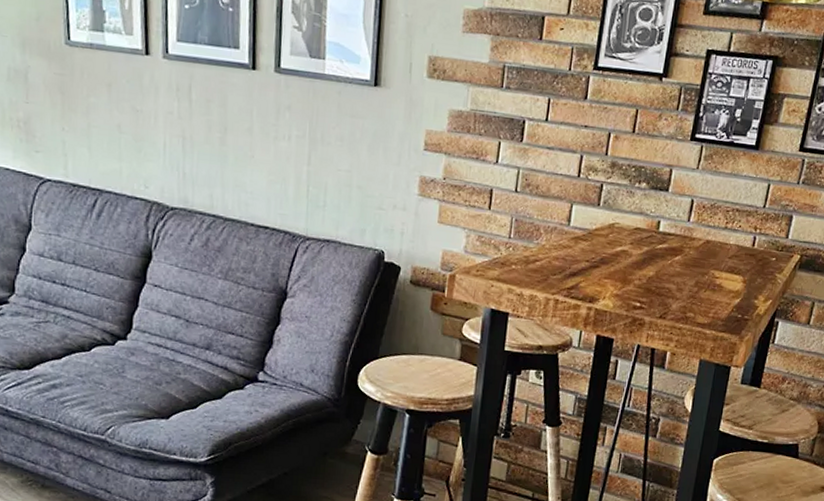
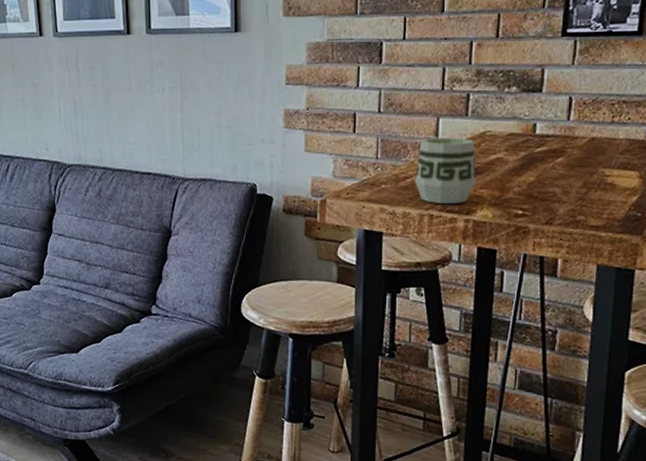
cup: none [544,223,604,291] -> present [415,138,476,203]

